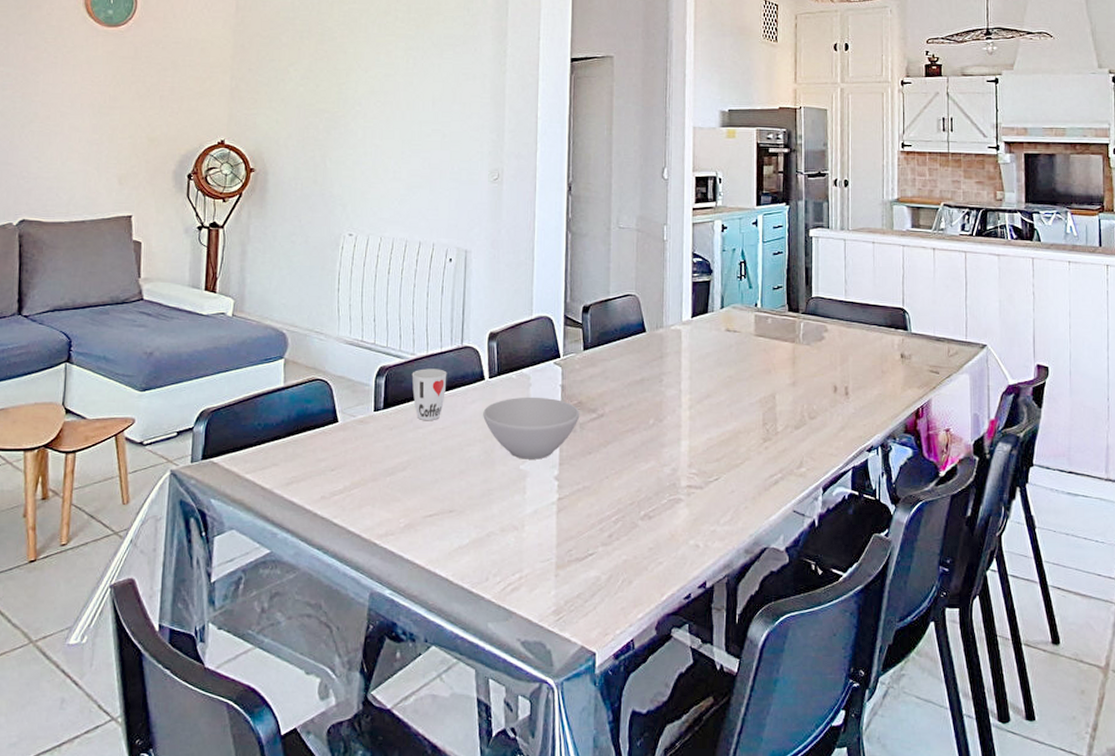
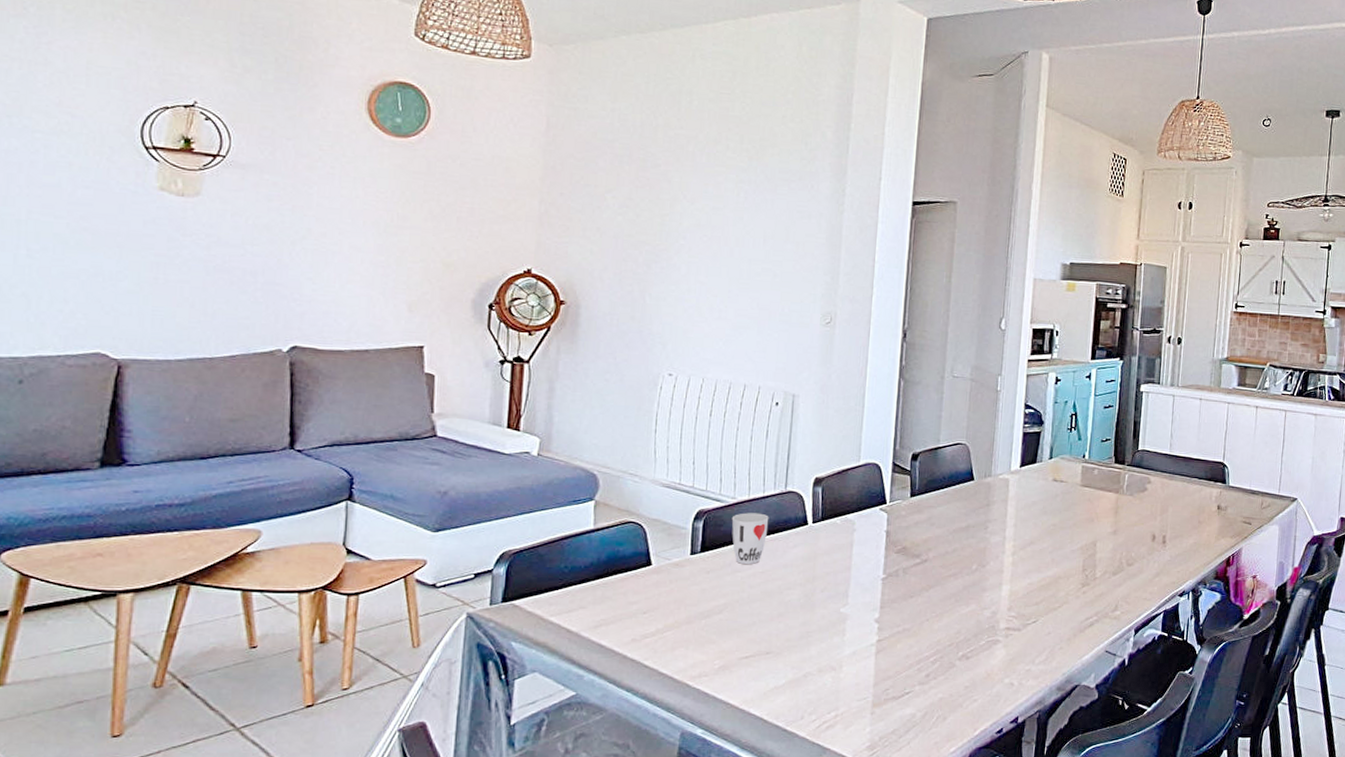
bowl: present [483,396,580,460] -> none [804,542,904,603]

